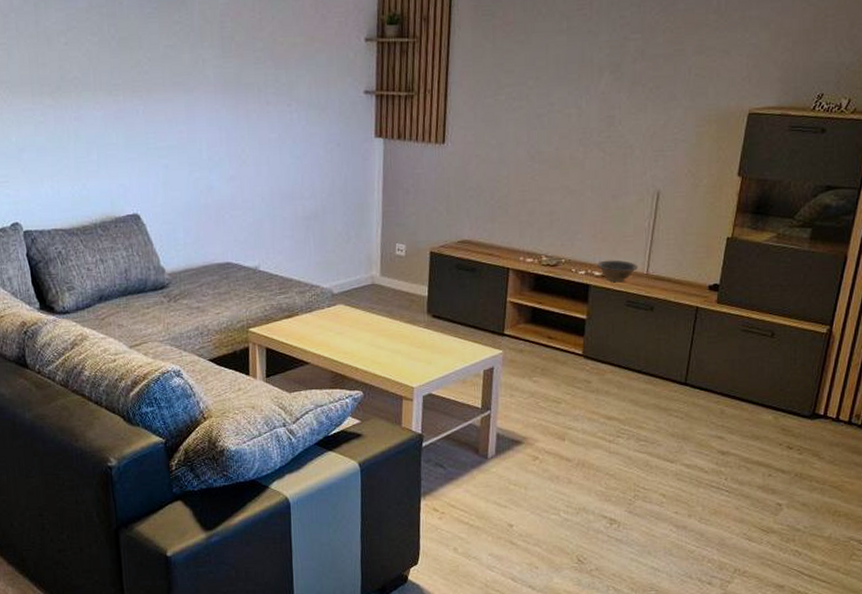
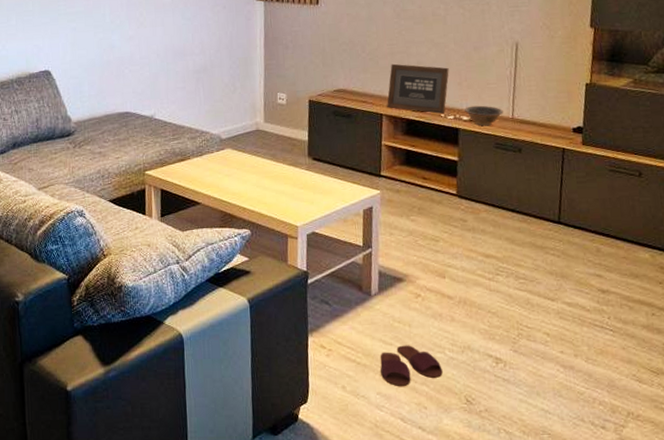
slippers: none [493,507,556,547] -> present [380,345,443,386]
picture frame: none [515,212,584,269] -> present [387,63,449,115]

